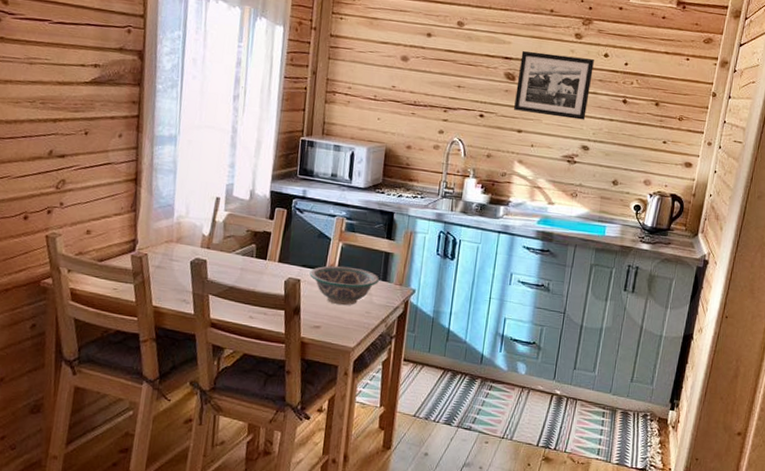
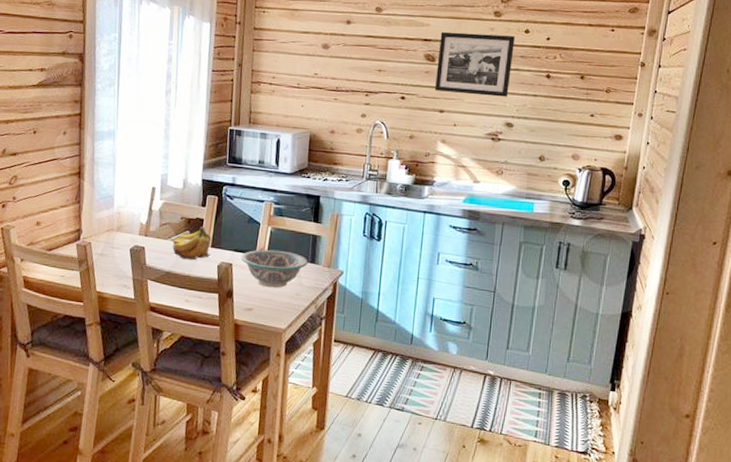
fruit: none [236,240,279,275] -> present [172,226,212,261]

